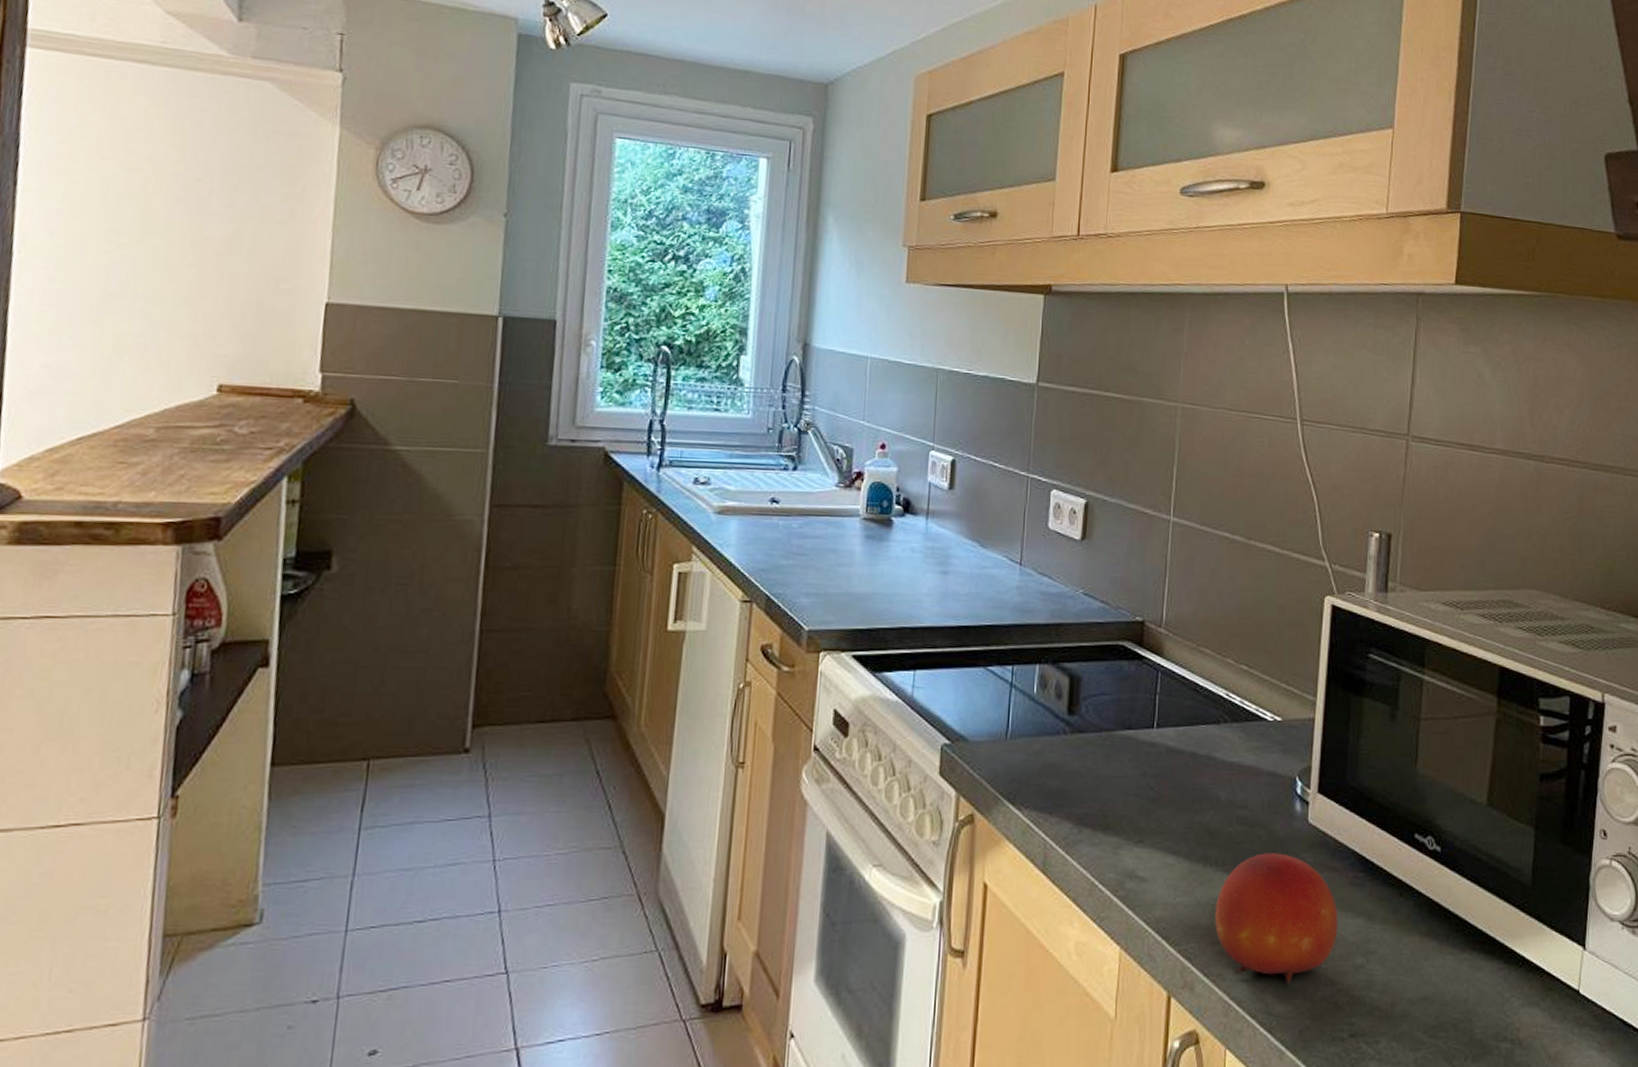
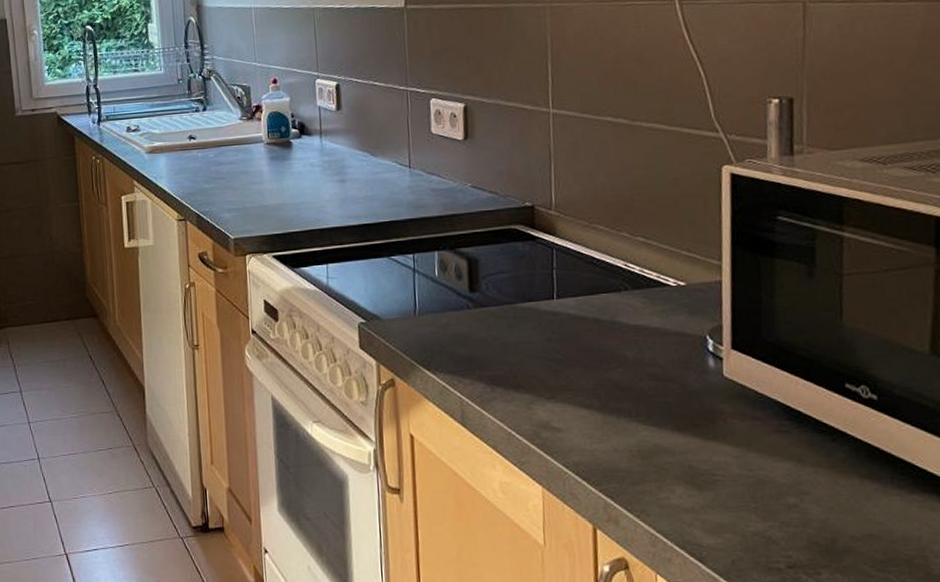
fruit: present [1215,853,1338,984] -> none [633,404,766,520]

